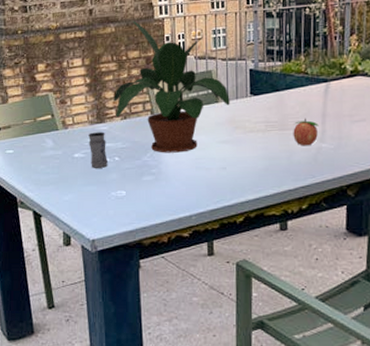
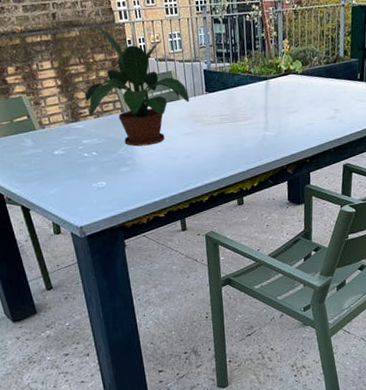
jar: present [88,132,107,168] -> none [65,130,87,163]
fruit: present [293,118,319,146] -> none [243,111,263,135]

